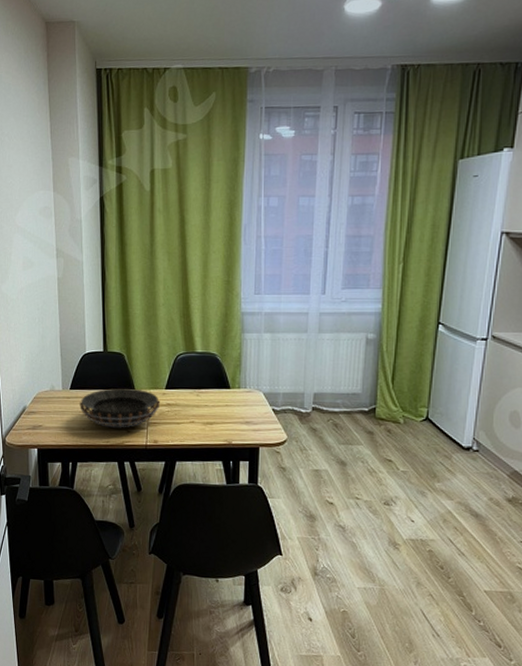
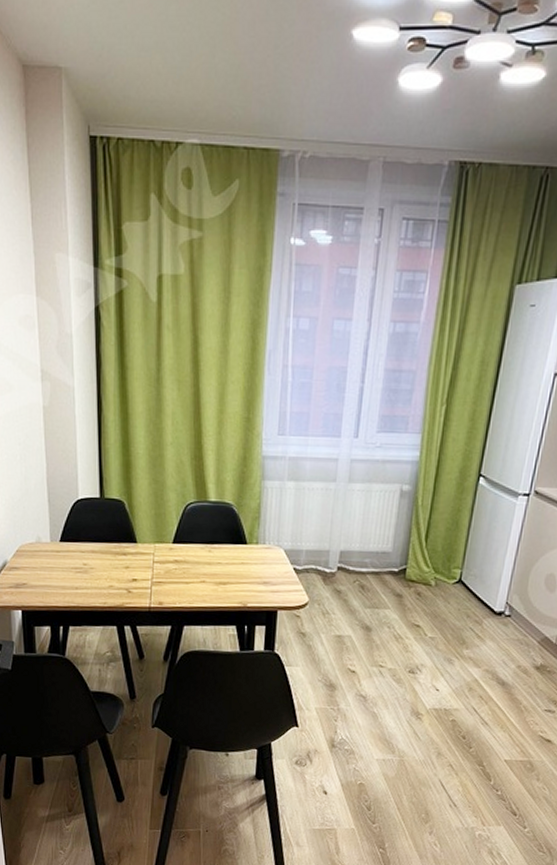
decorative bowl: present [79,388,161,428] -> none [71,541,167,588]

